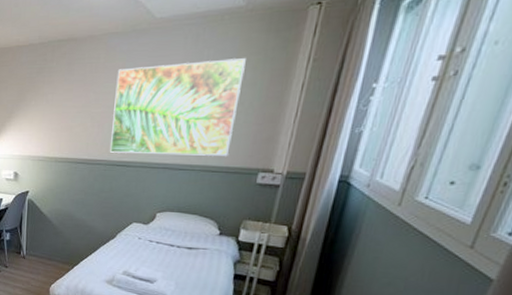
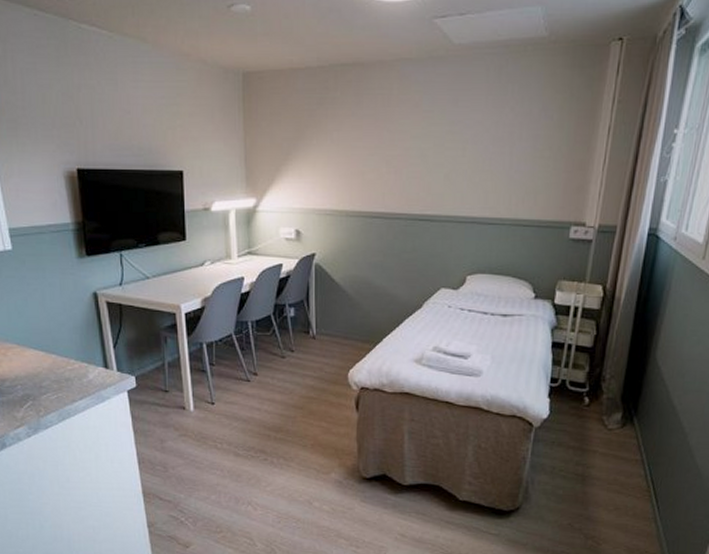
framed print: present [110,58,246,156] -> none [411,96,552,208]

